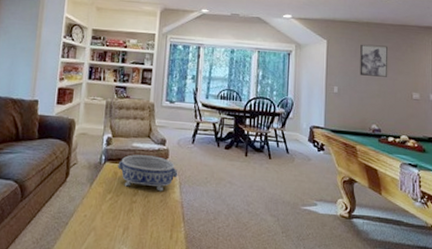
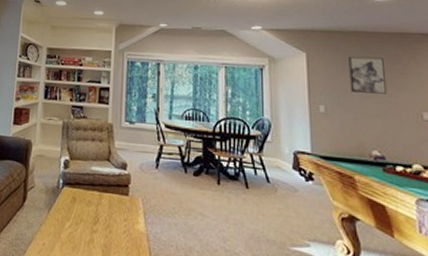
decorative bowl: present [118,154,178,192] -> none [76,179,142,222]

